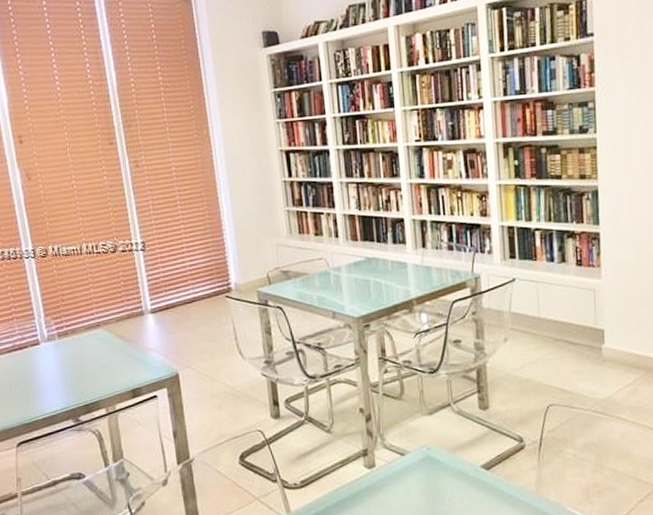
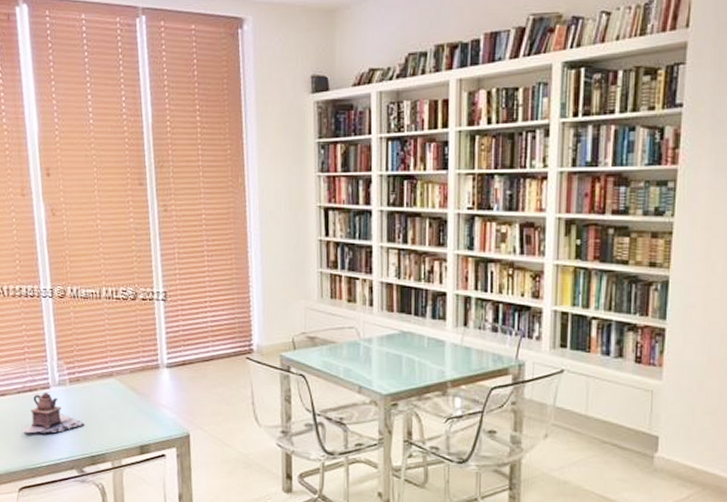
teapot: none [15,348,77,390] -> present [22,392,85,434]

